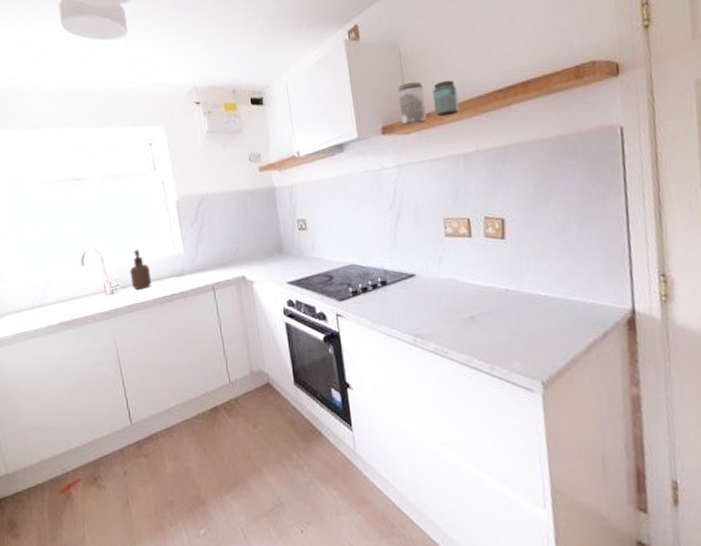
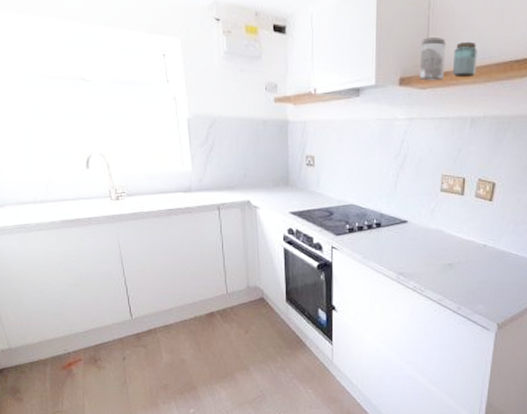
soap dispenser: present [130,249,152,290] -> none [136,161,158,199]

